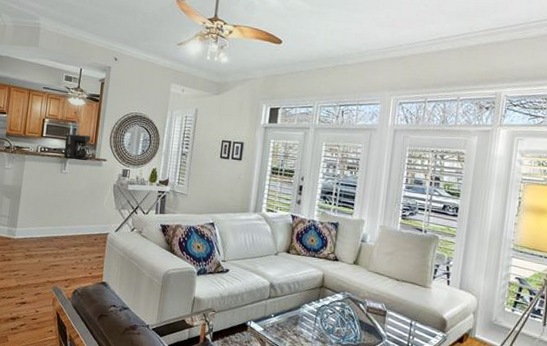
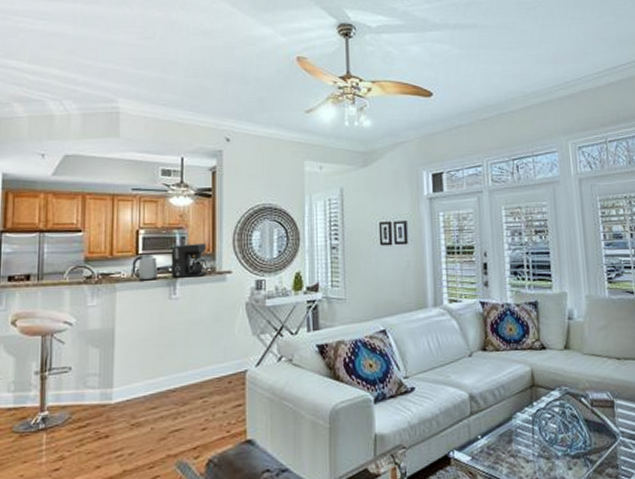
kettle: none [37,137,56,158] -> present [132,254,157,282]

